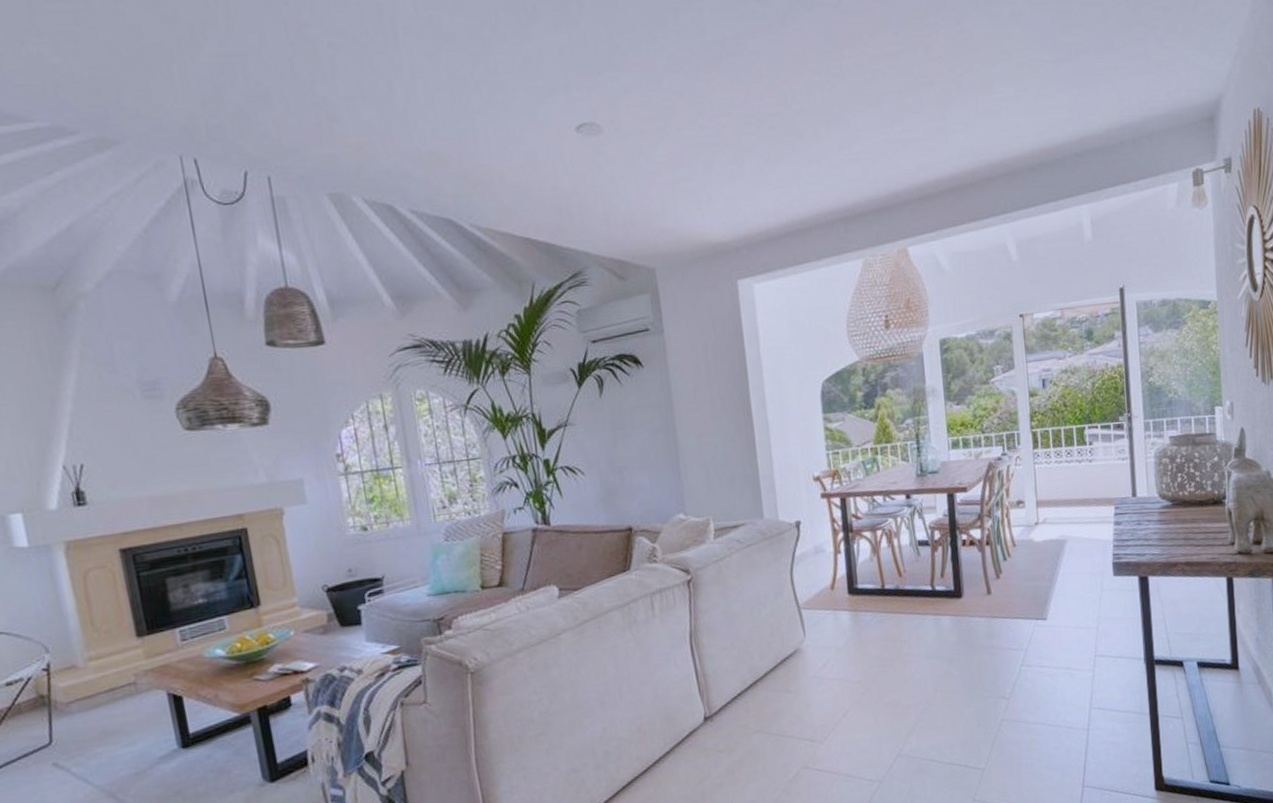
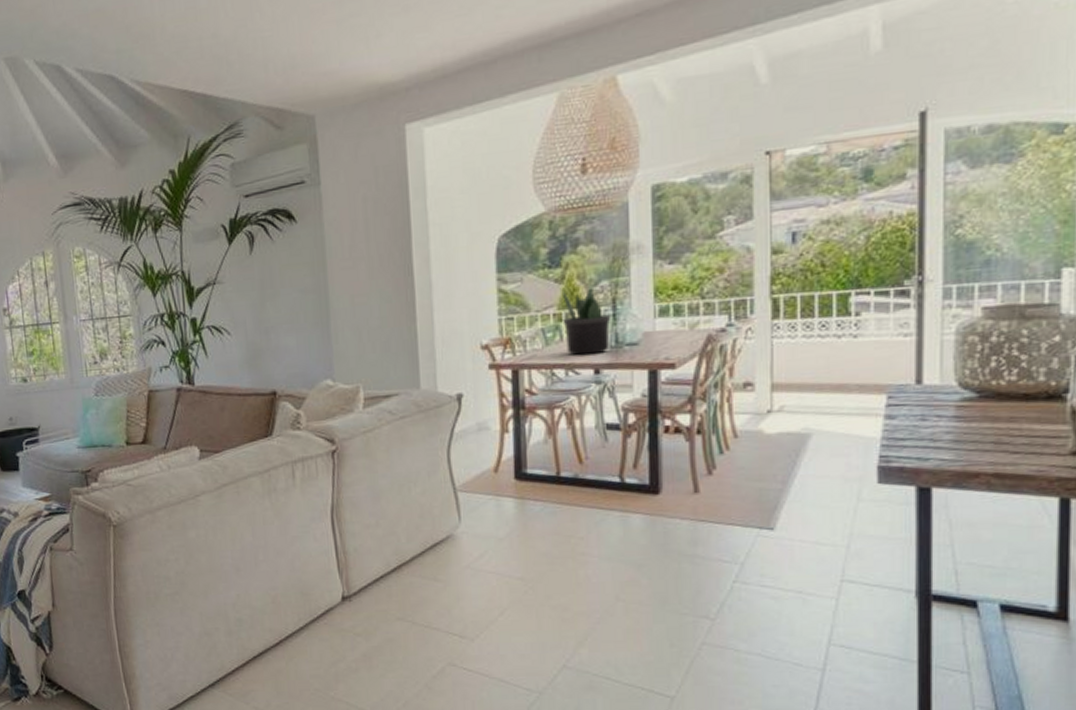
planter: none [876,424,916,483] -> present [561,286,611,355]

